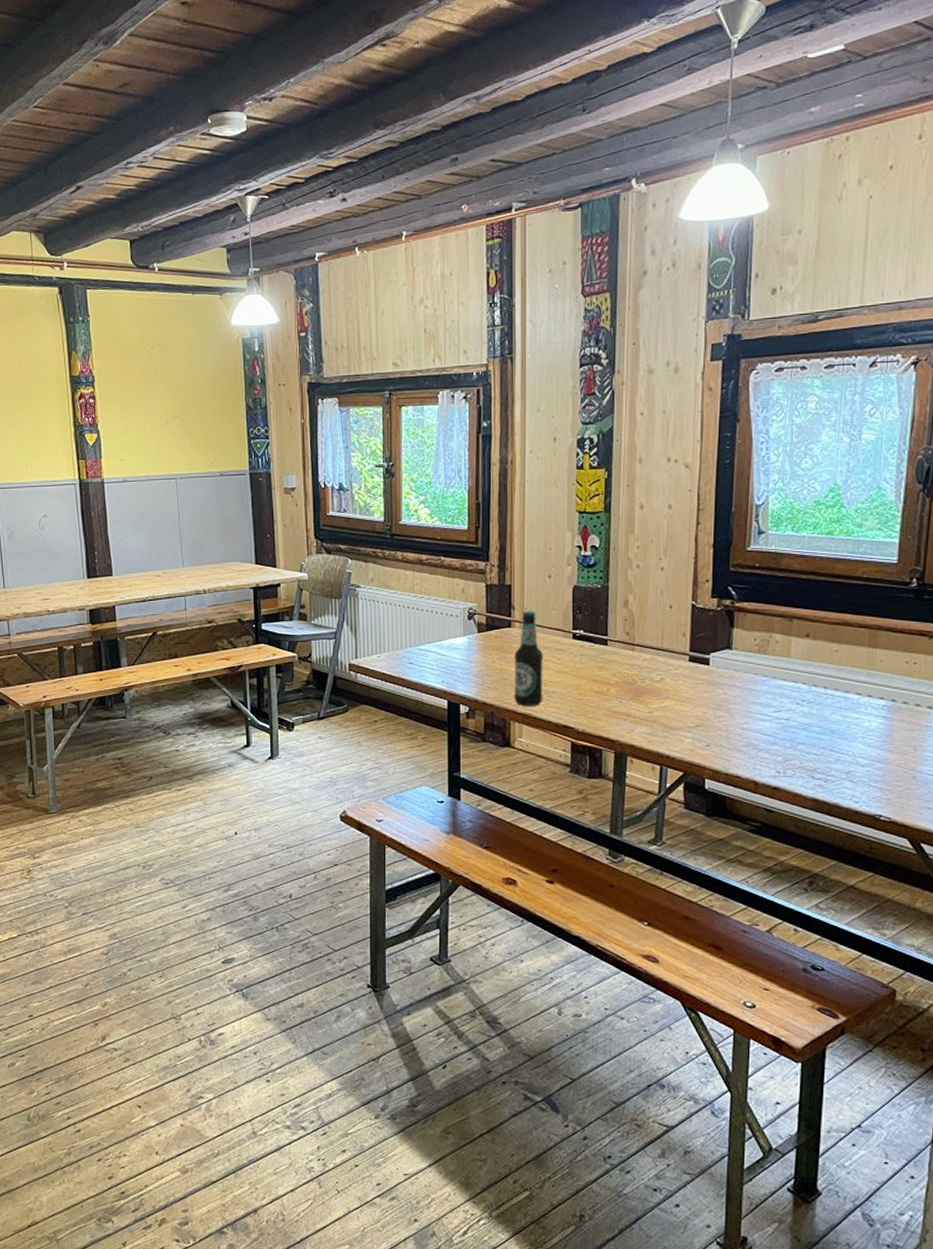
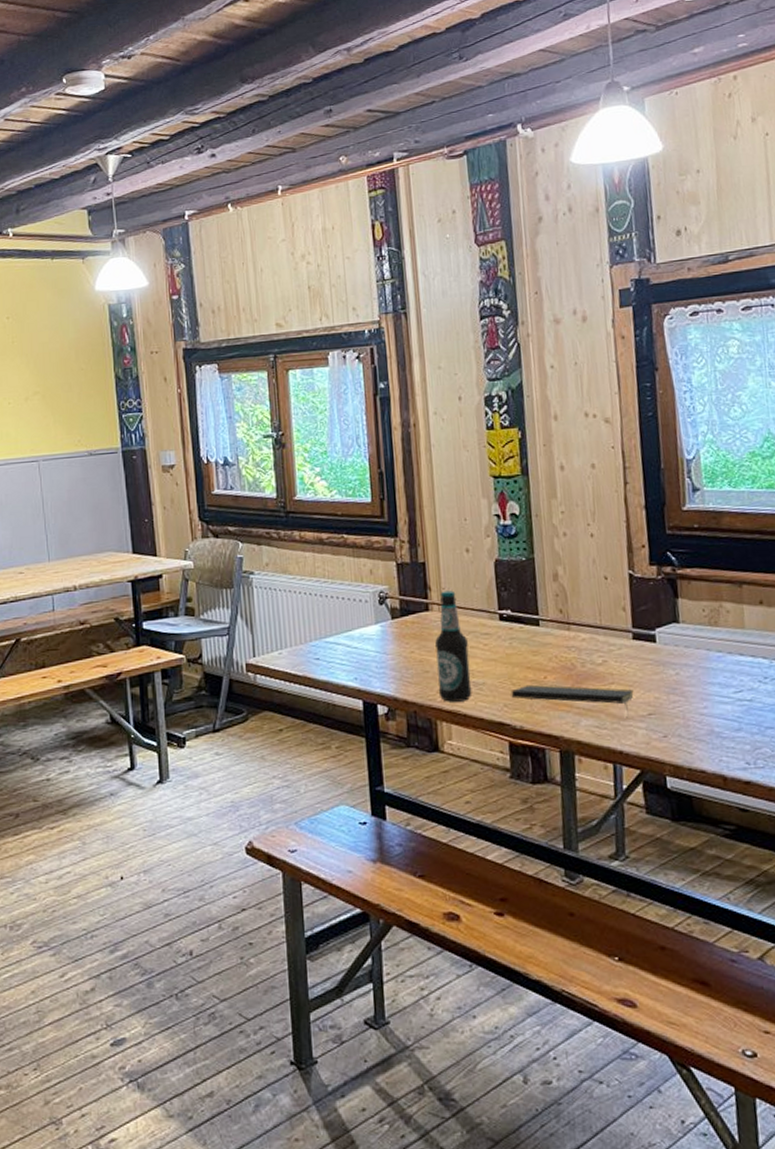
notepad: none [577,695,685,728] -> present [511,684,634,718]

